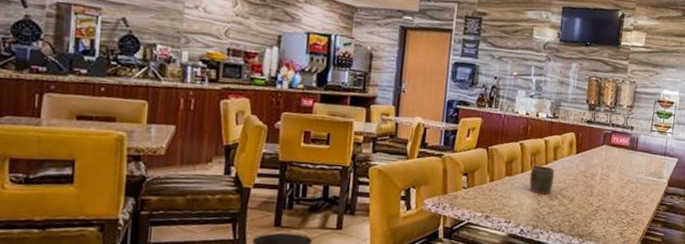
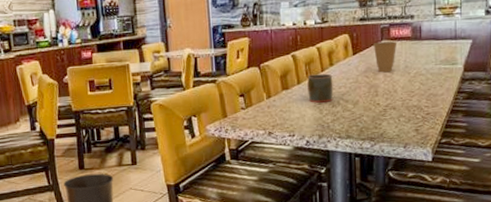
cup: none [595,146,616,176] -> present [374,41,397,73]

